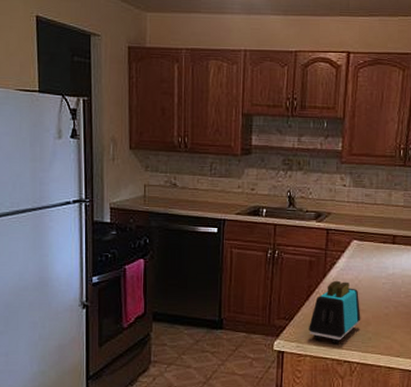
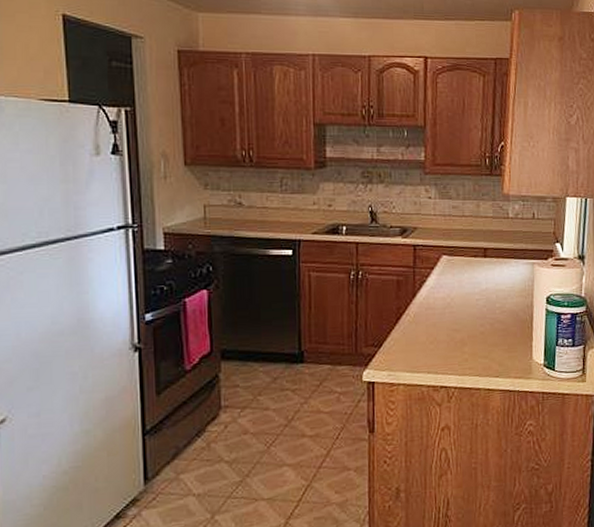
toaster: present [309,280,361,344] -> none [400,299,456,369]

